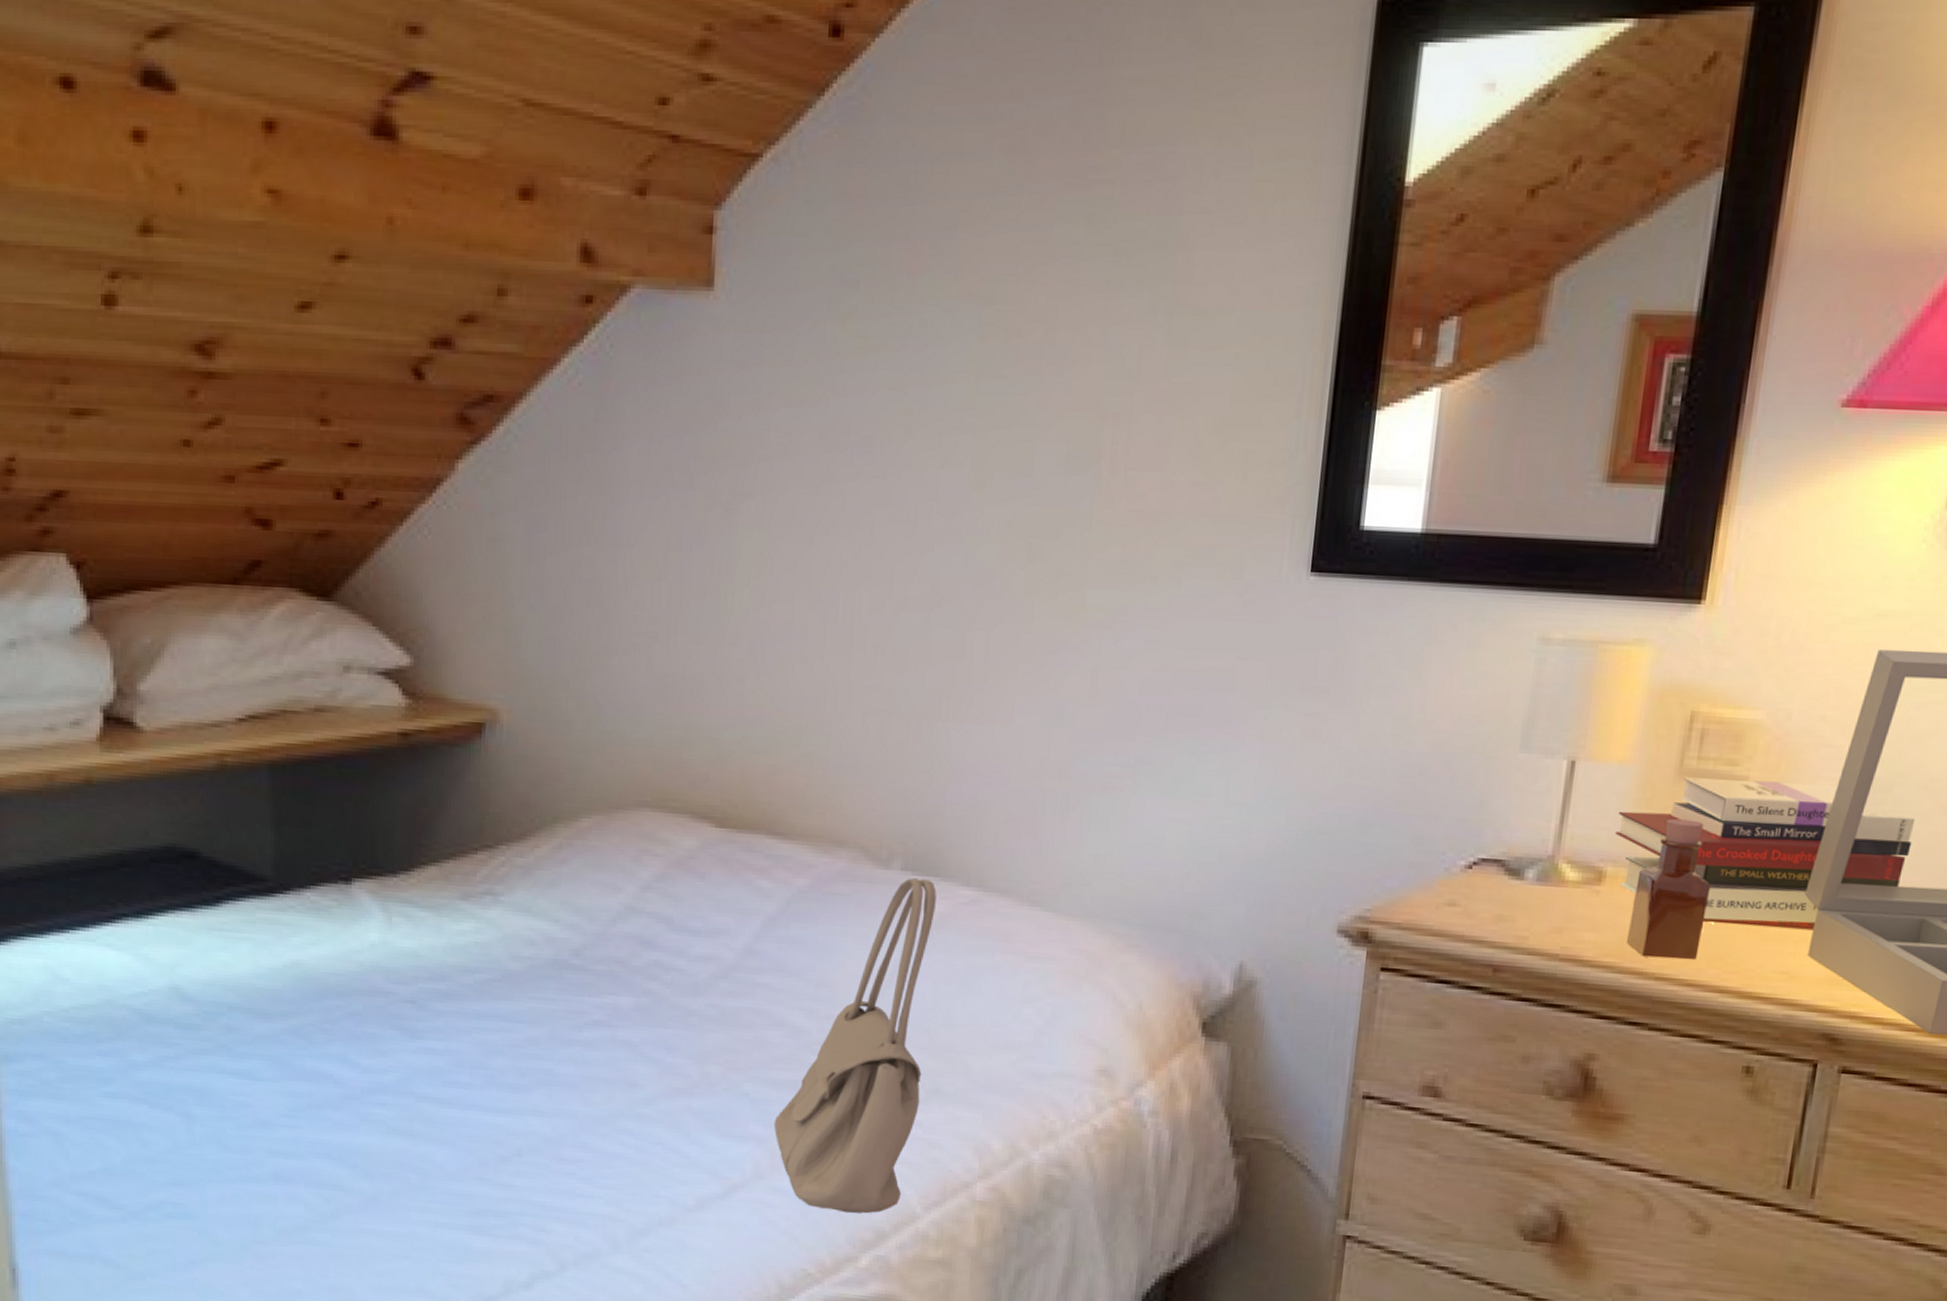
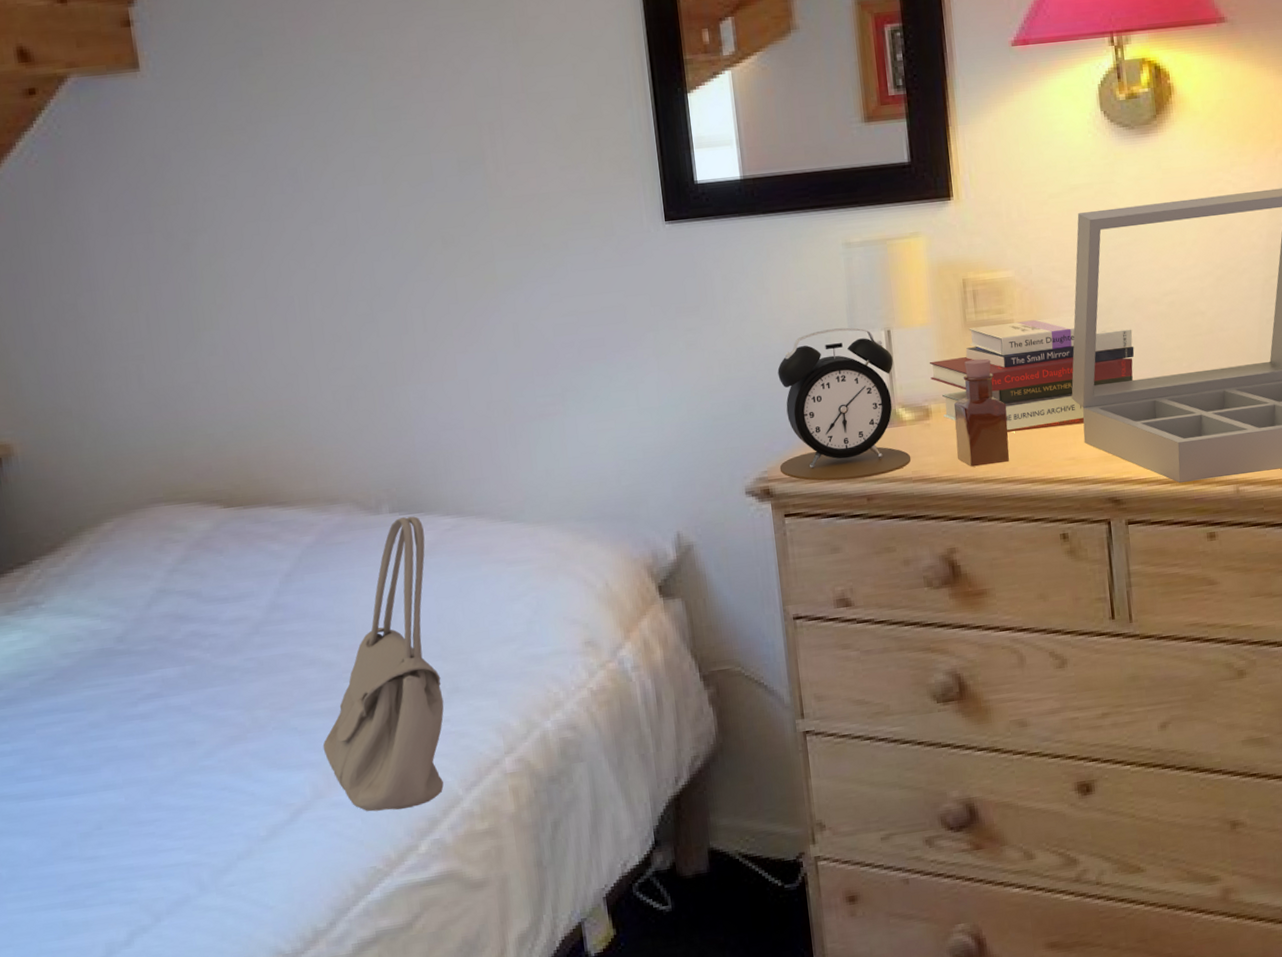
alarm clock: none [1387,745,1571,944] -> present [777,327,911,481]

